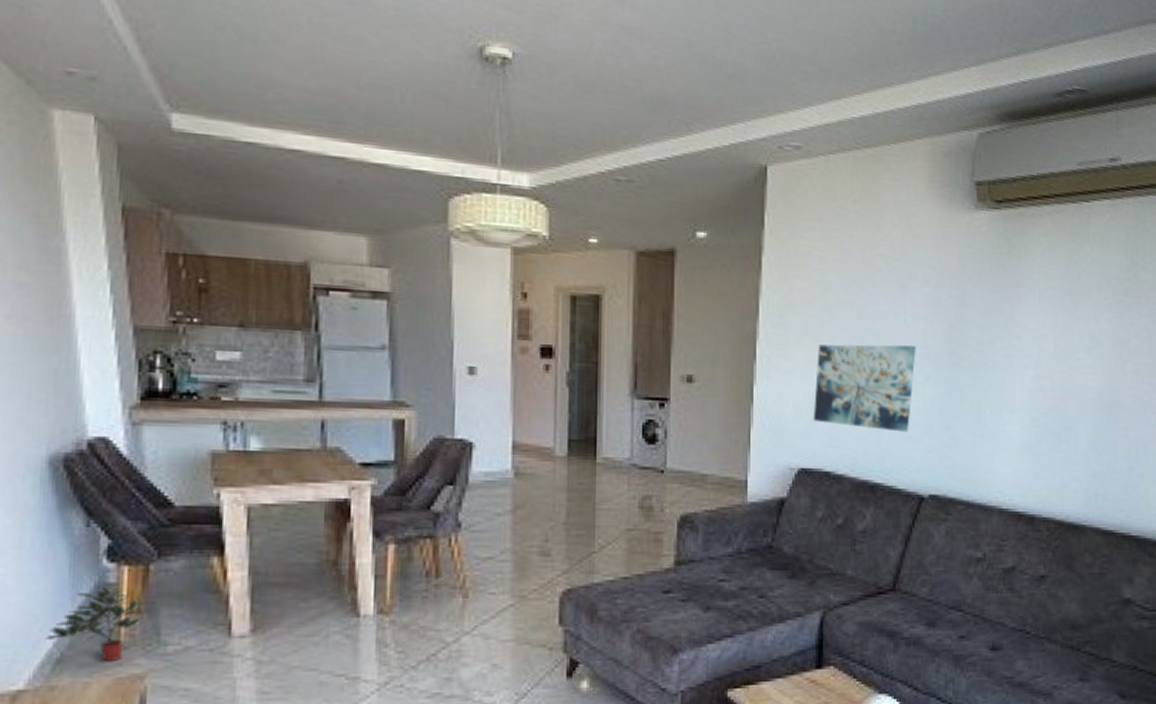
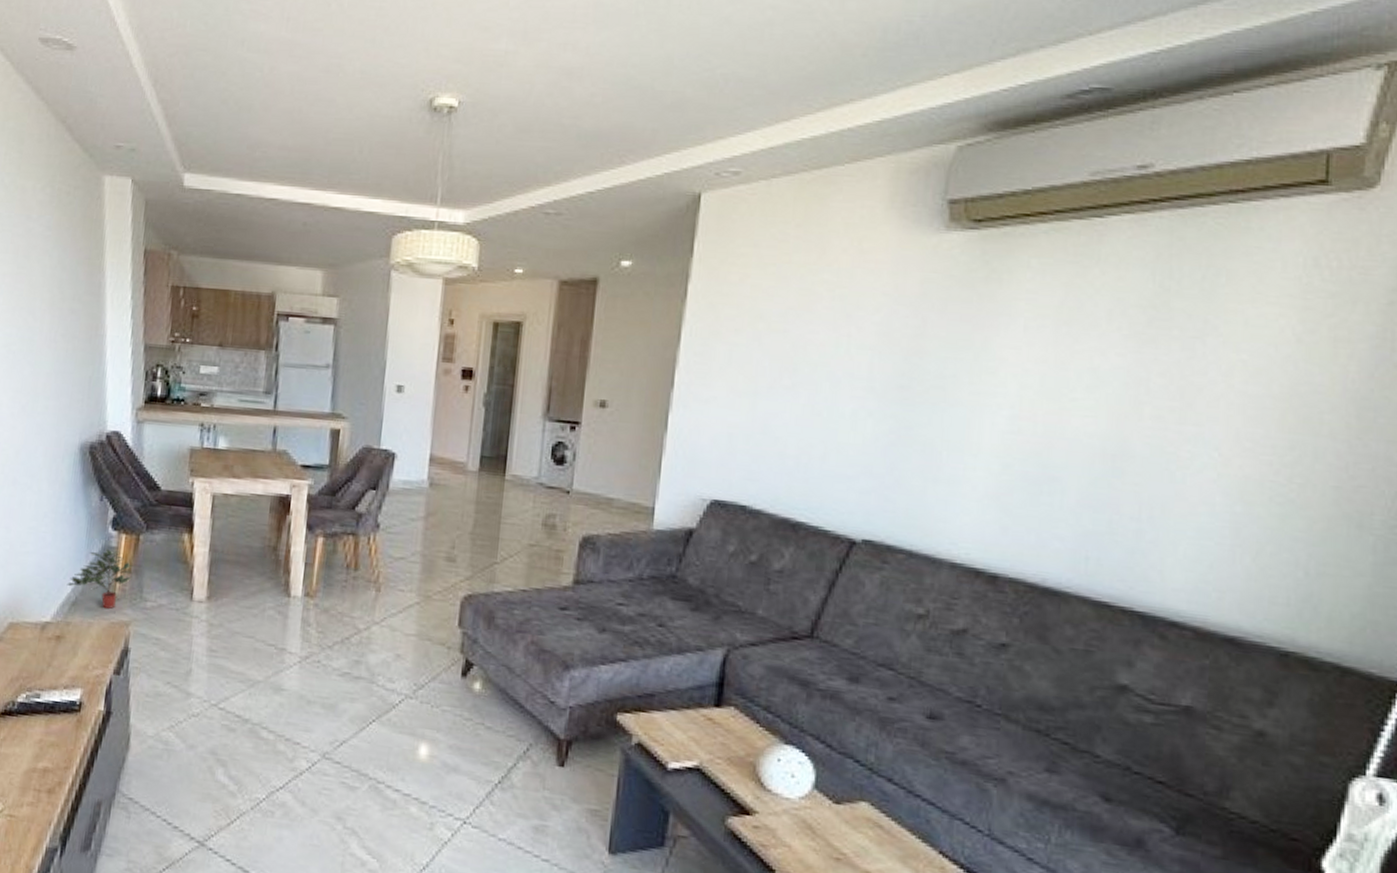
wall art: present [813,344,916,432] -> none [731,374,859,470]

